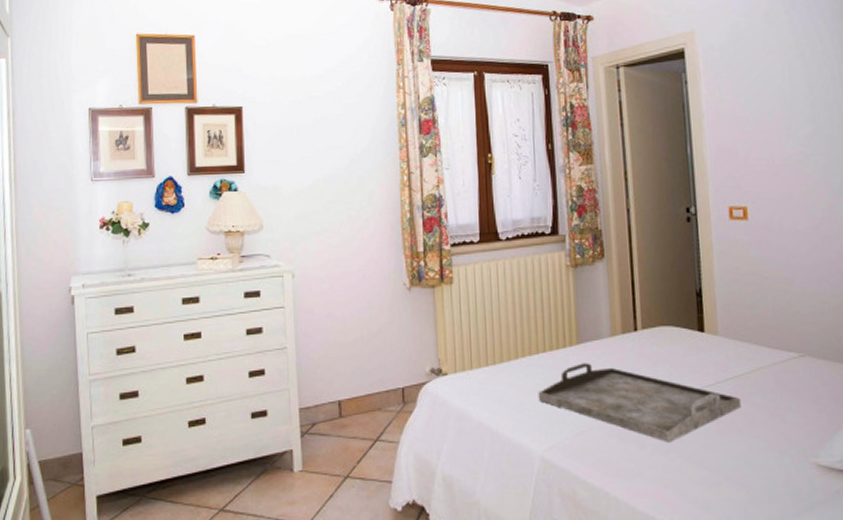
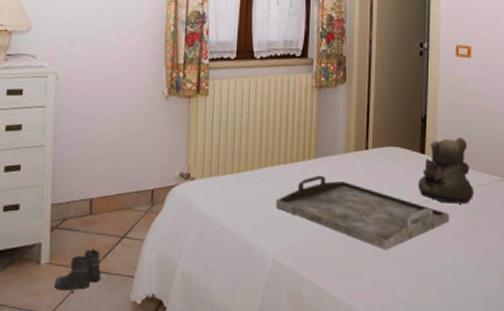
boots: none [310,454,359,502] -> present [55,249,103,294]
teddy bear: none [699,309,768,387] -> present [417,136,474,204]

